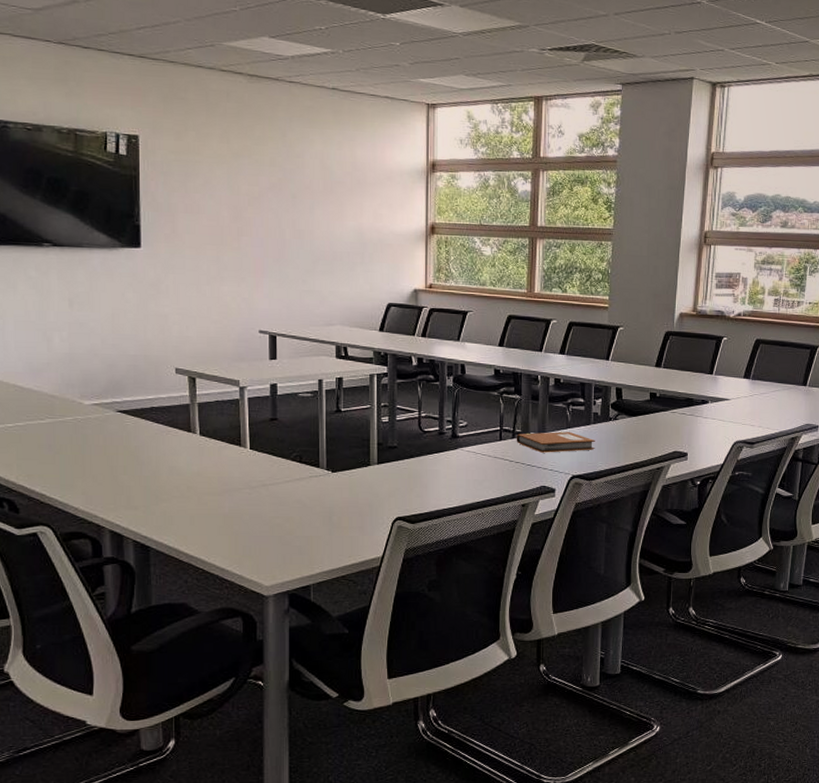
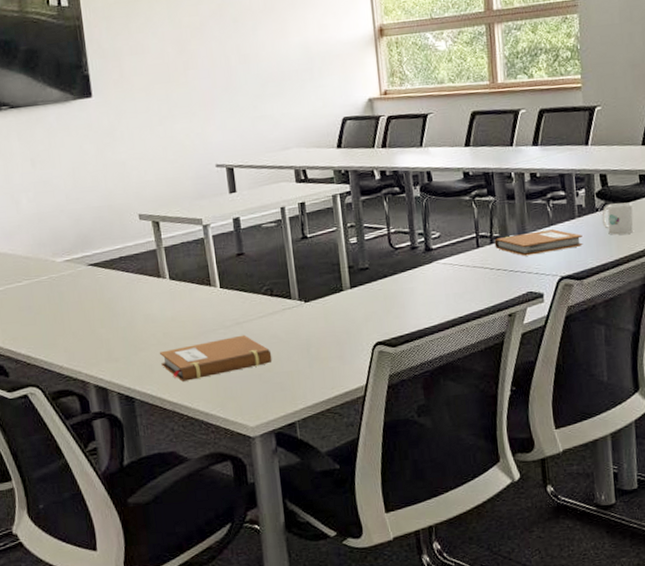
notebook: none [182,497,294,536] -> present [160,334,272,382]
mug: none [614,415,641,444] -> present [601,202,634,235]

